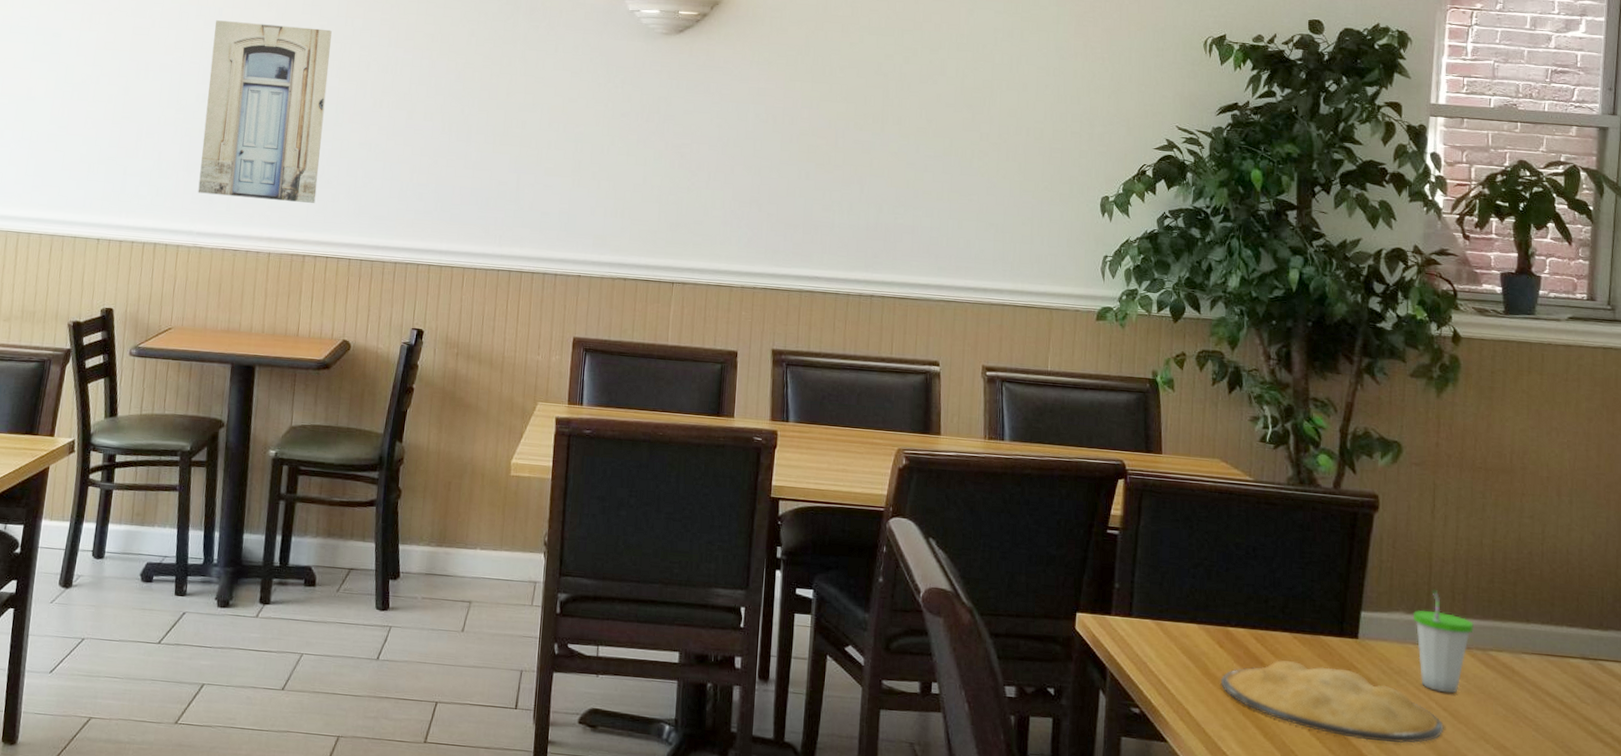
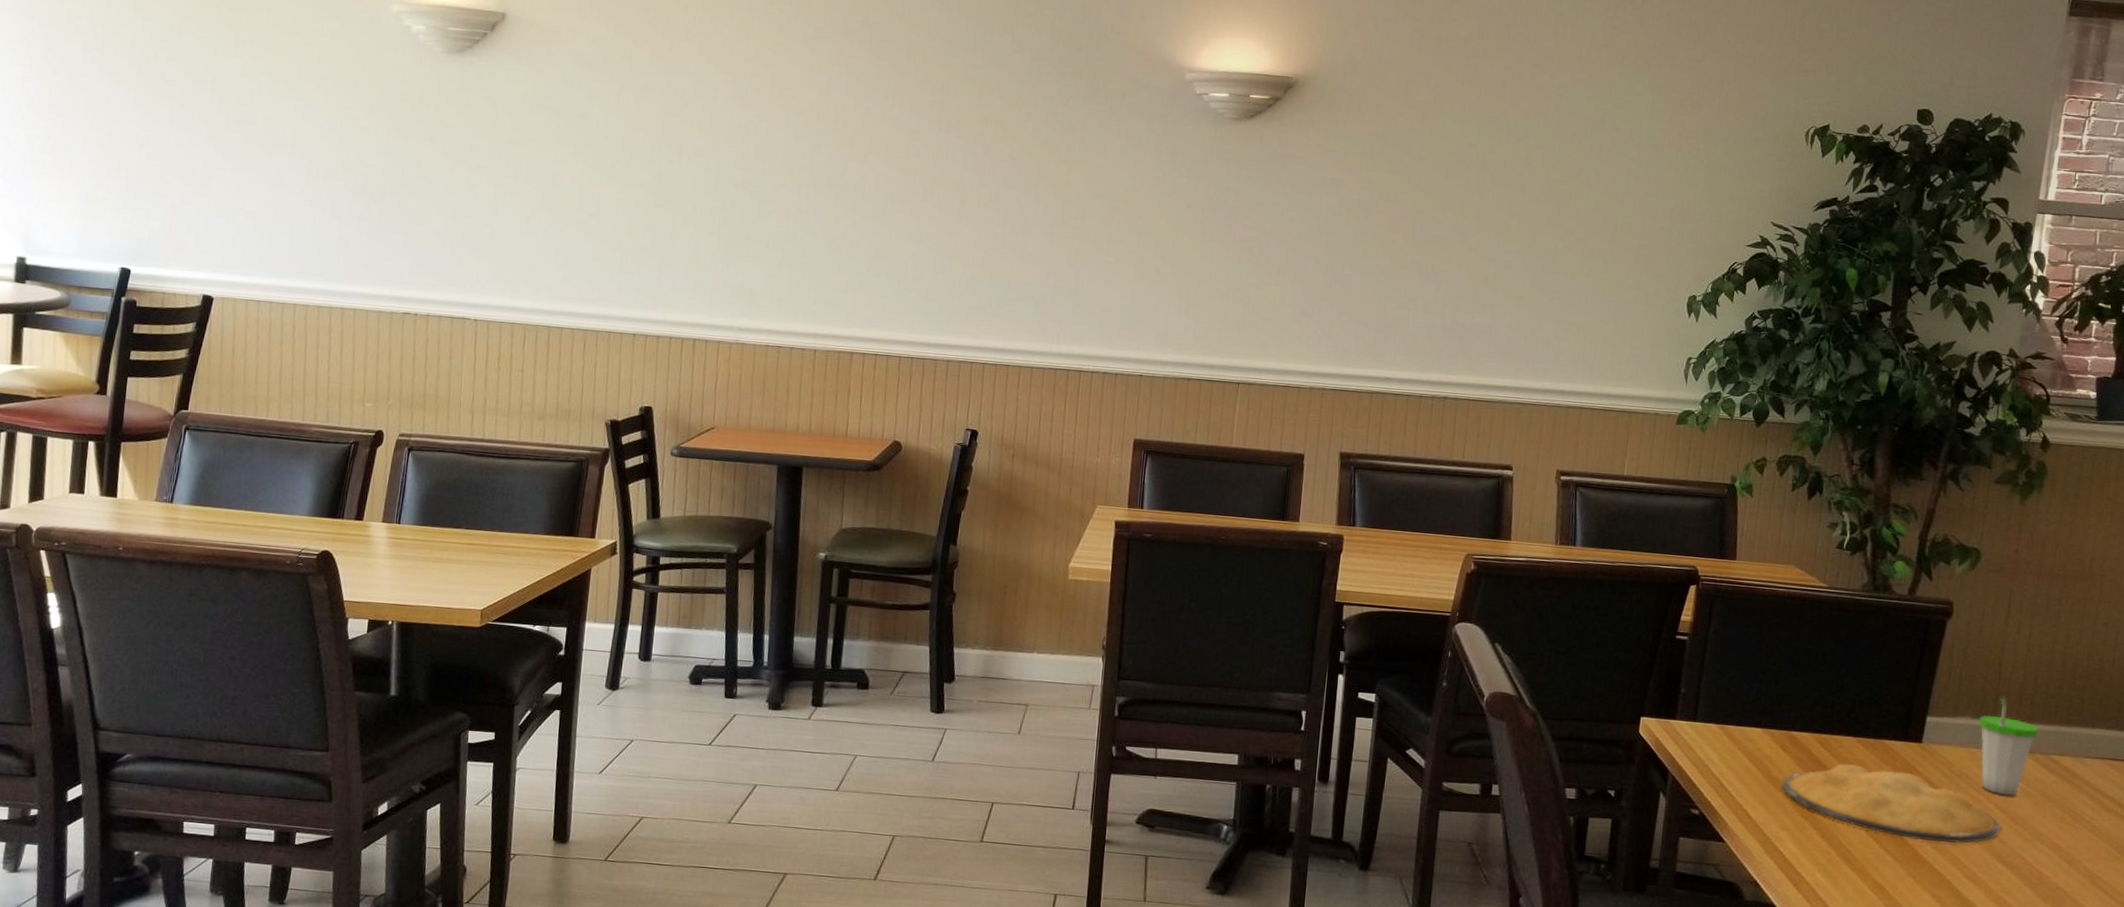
wall art: present [198,20,332,203] -> none [738,101,878,298]

